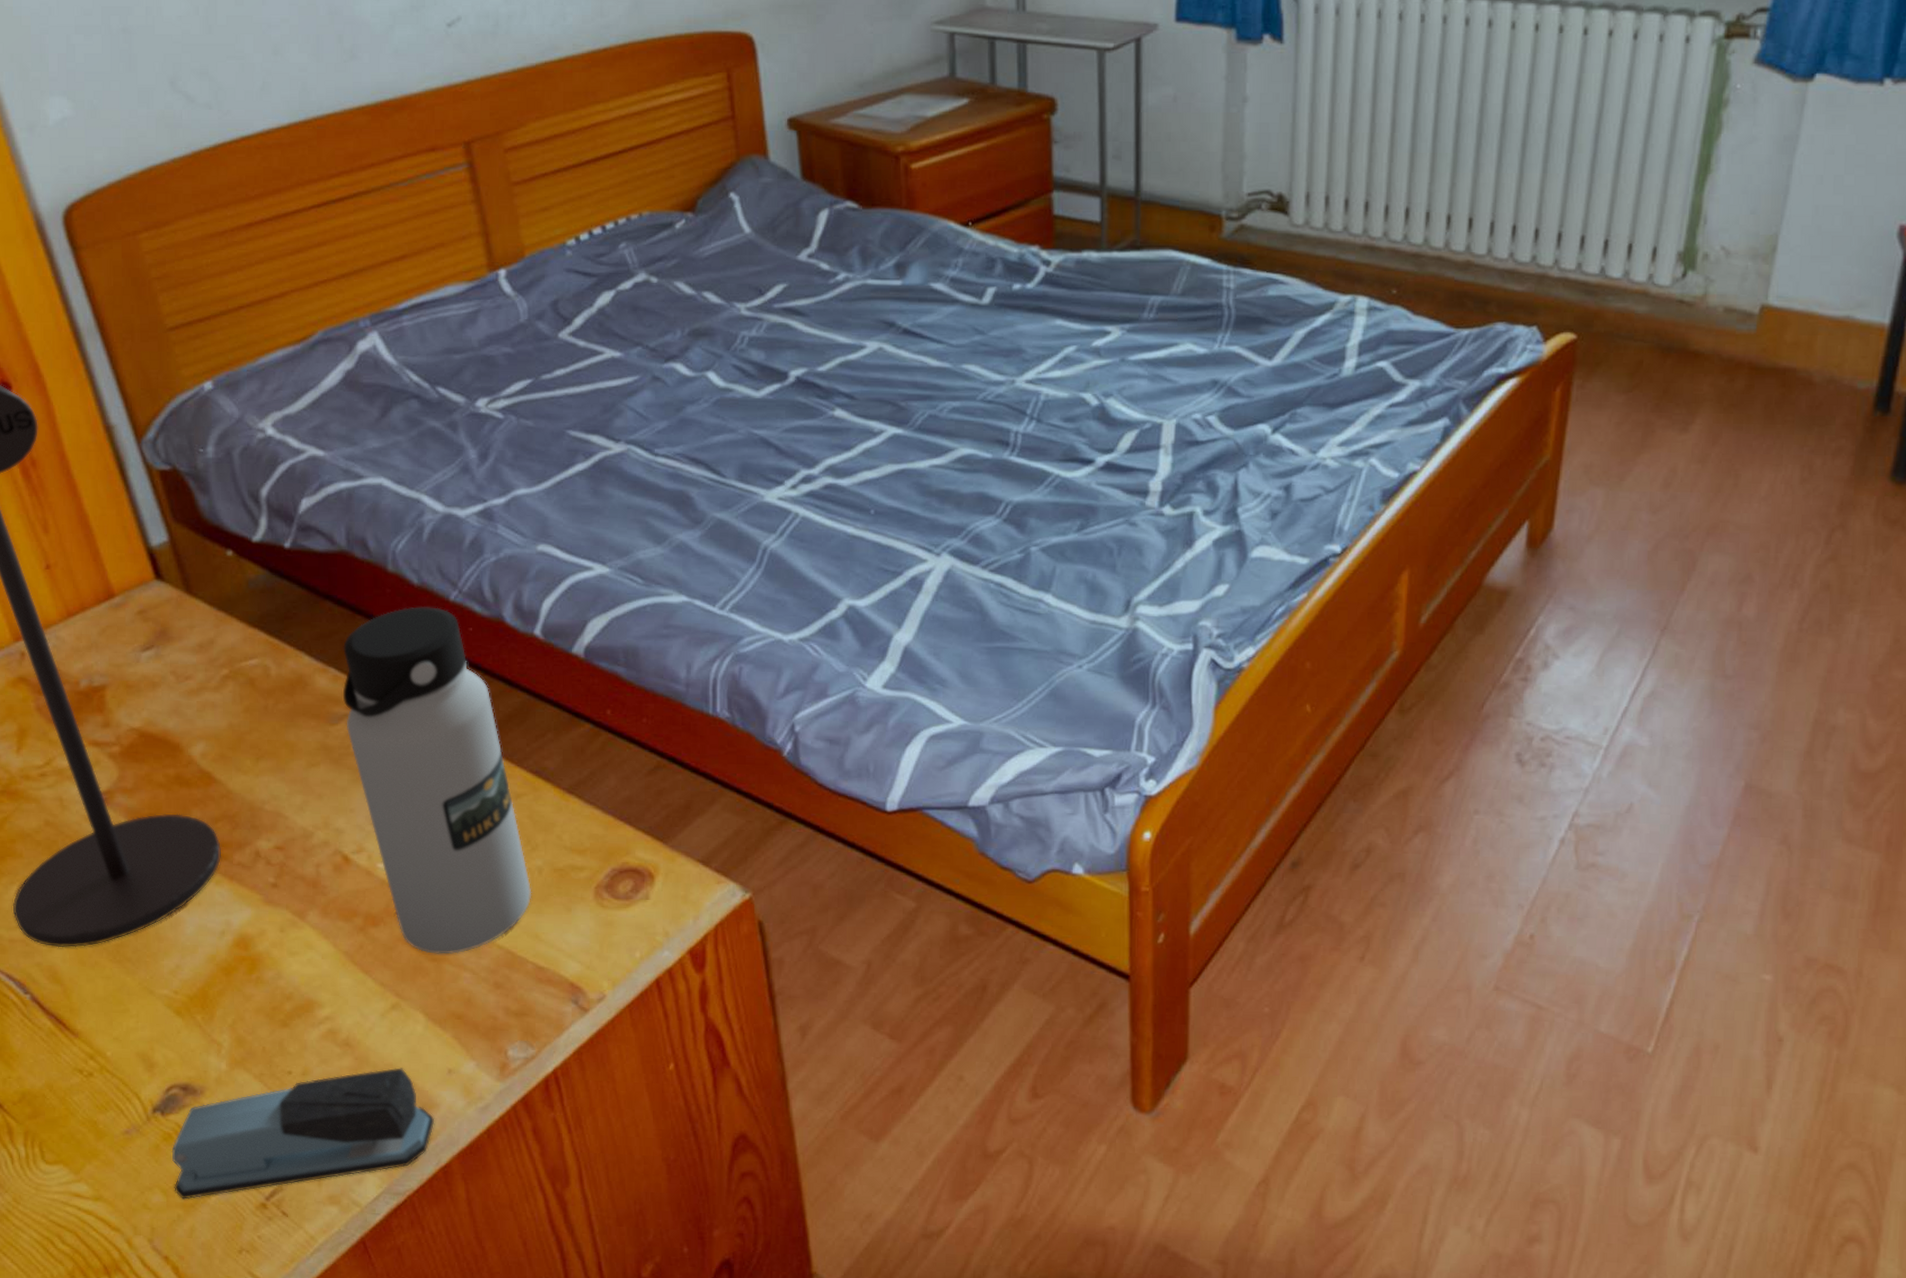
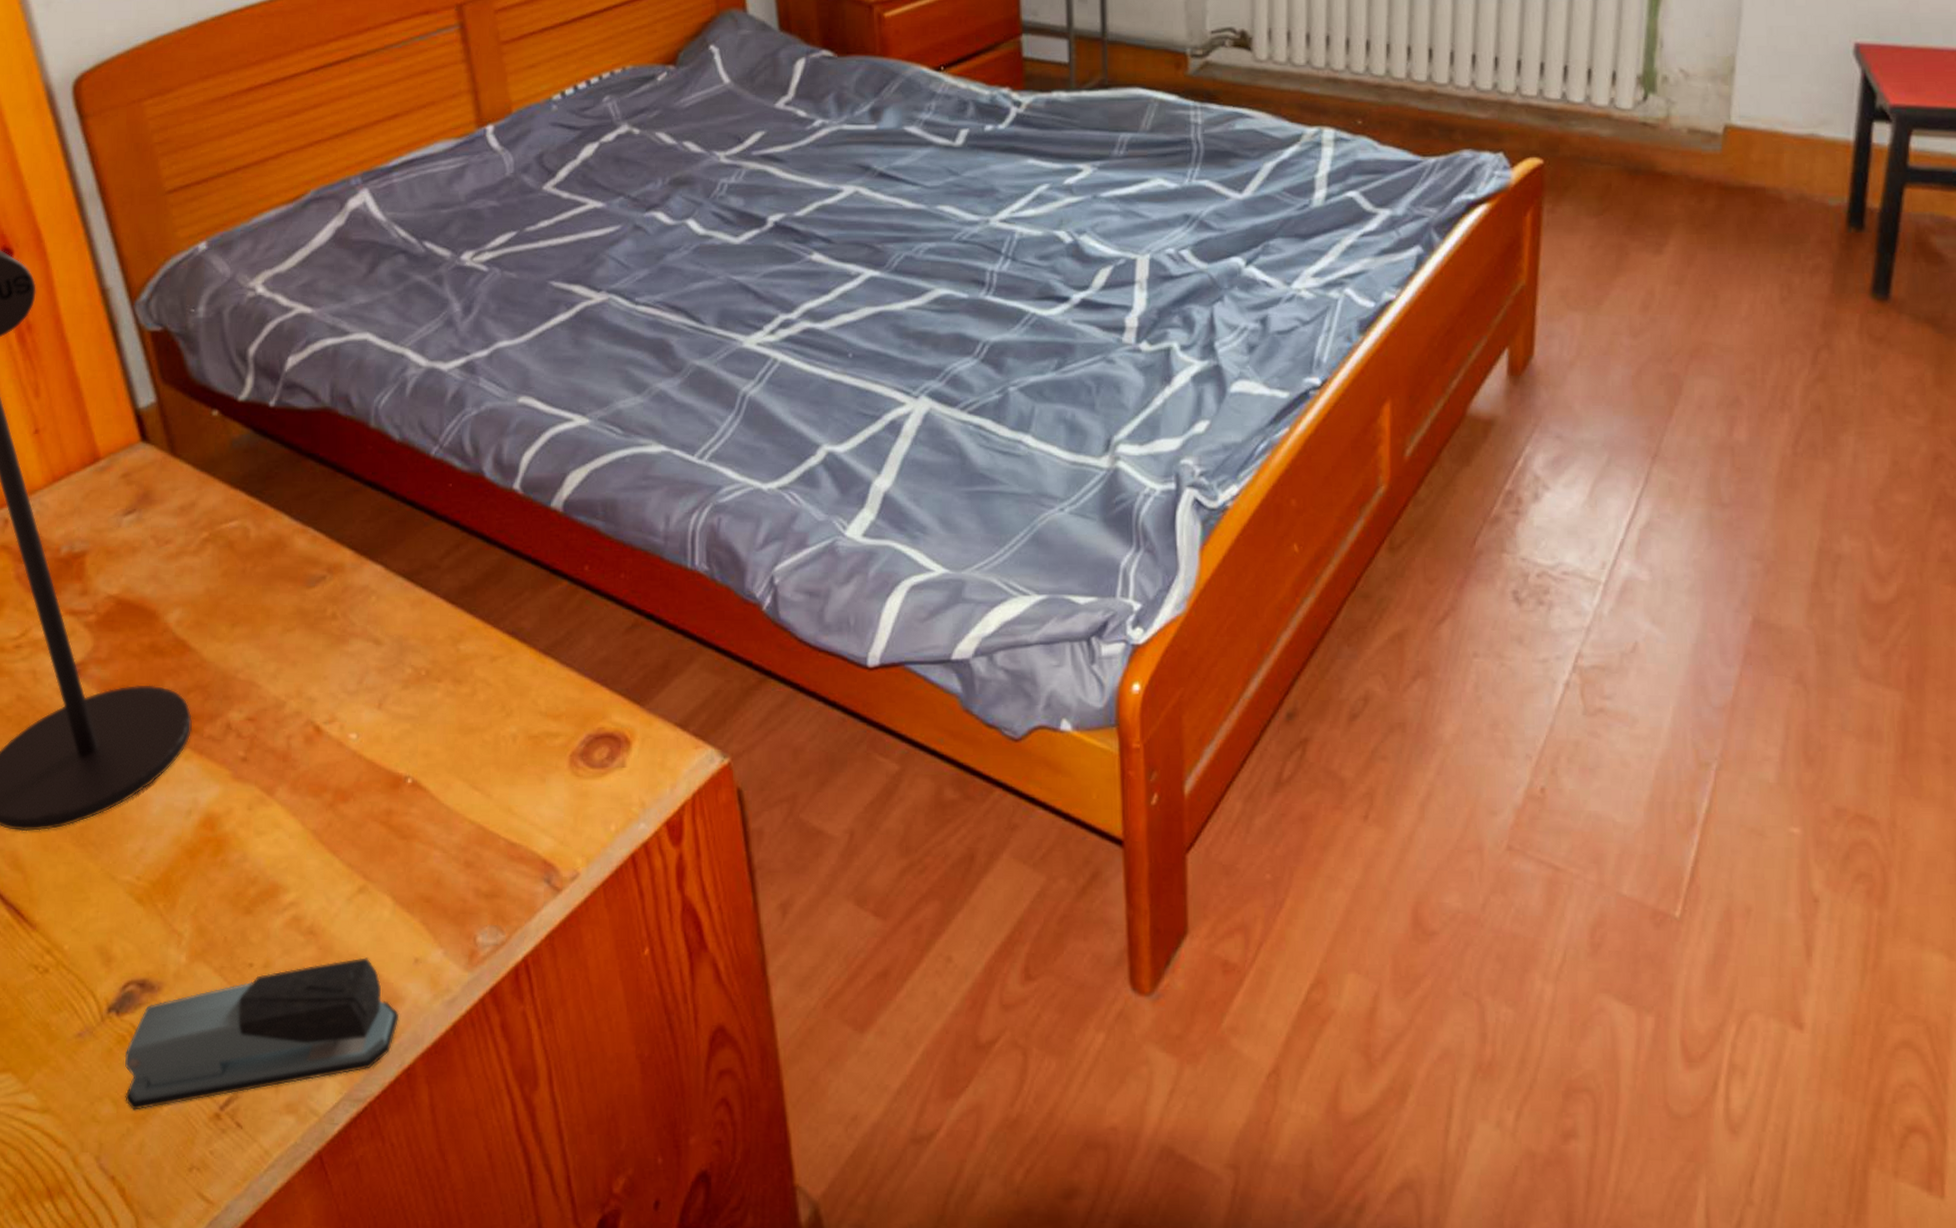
water bottle: present [342,606,532,955] -> none [320,463,506,831]

